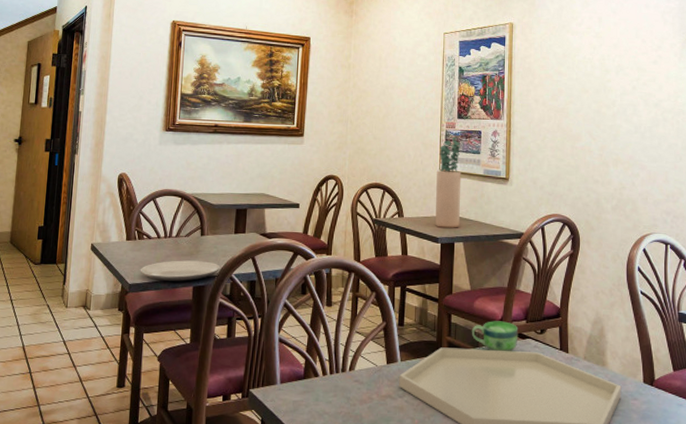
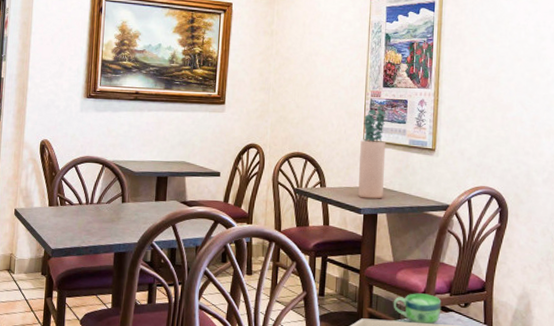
plate: present [140,260,220,281] -> none [62,226,141,248]

